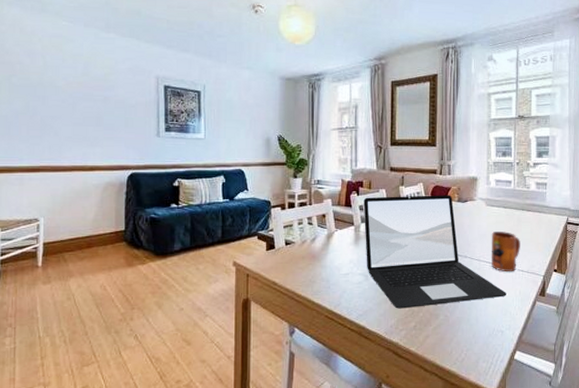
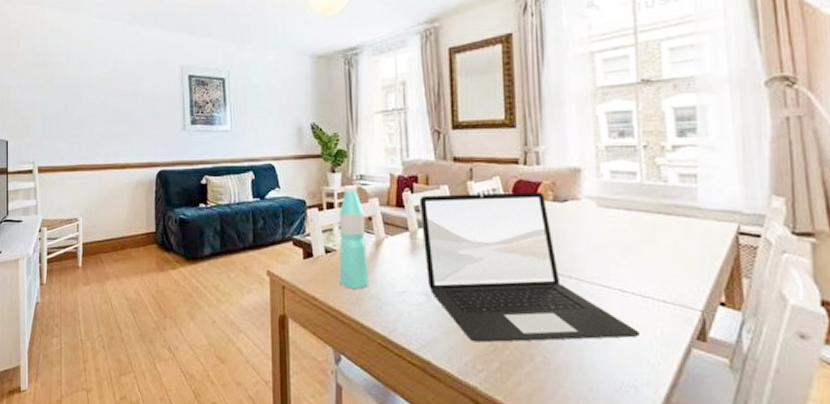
water bottle: none [296,189,321,274] -> present [339,185,370,290]
mug: present [491,232,520,272] -> none [608,243,659,303]

